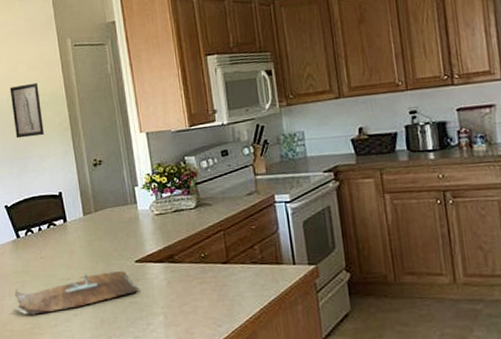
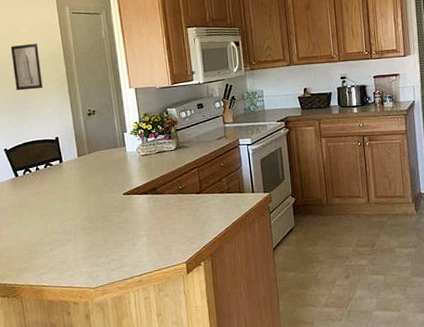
cutting board: present [13,271,139,315] -> none [10,202,126,243]

